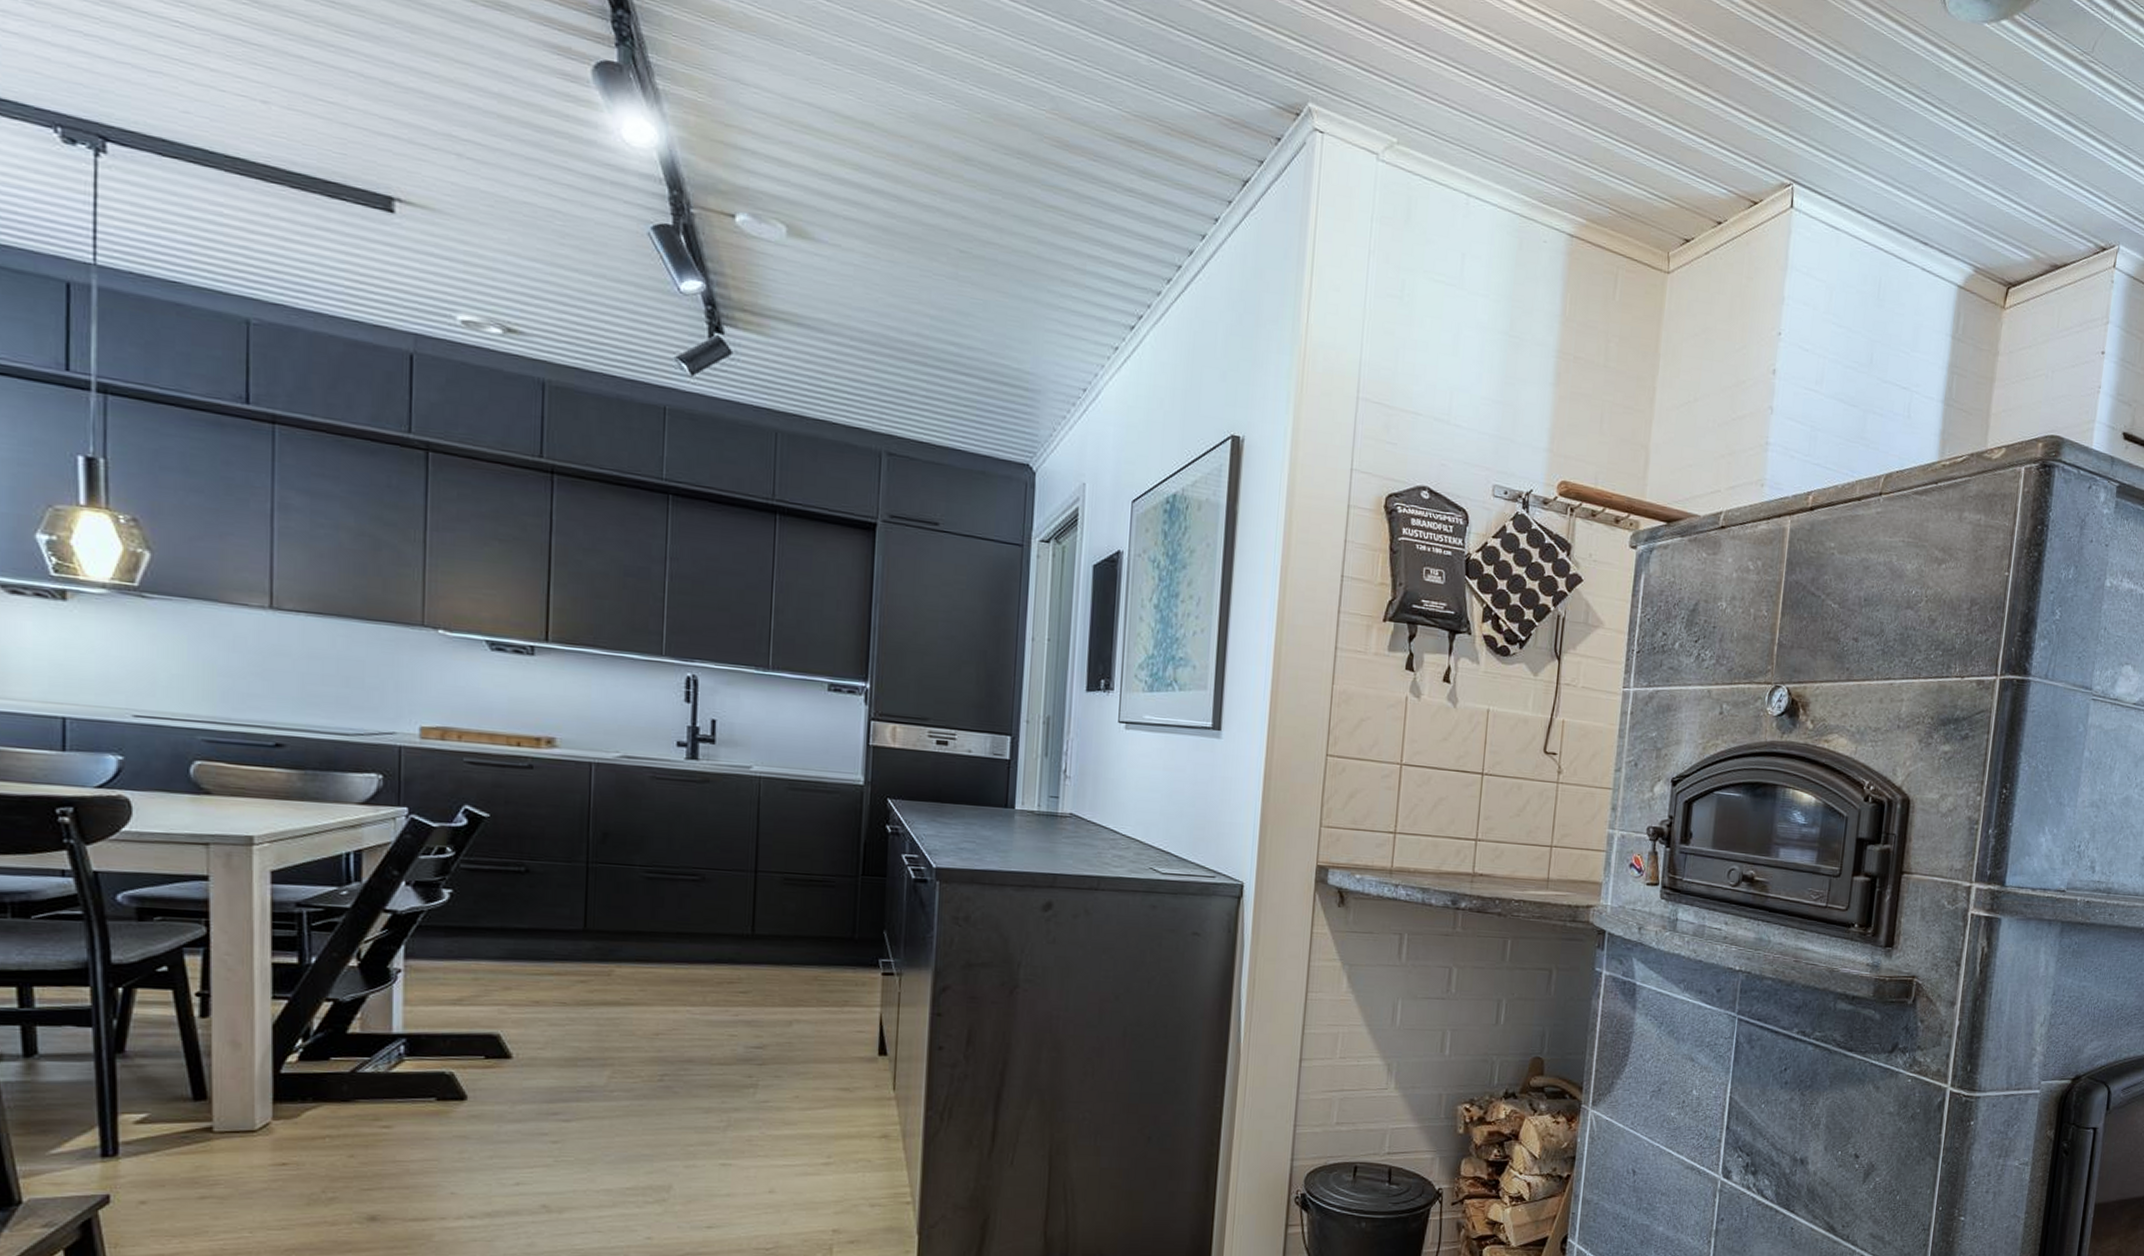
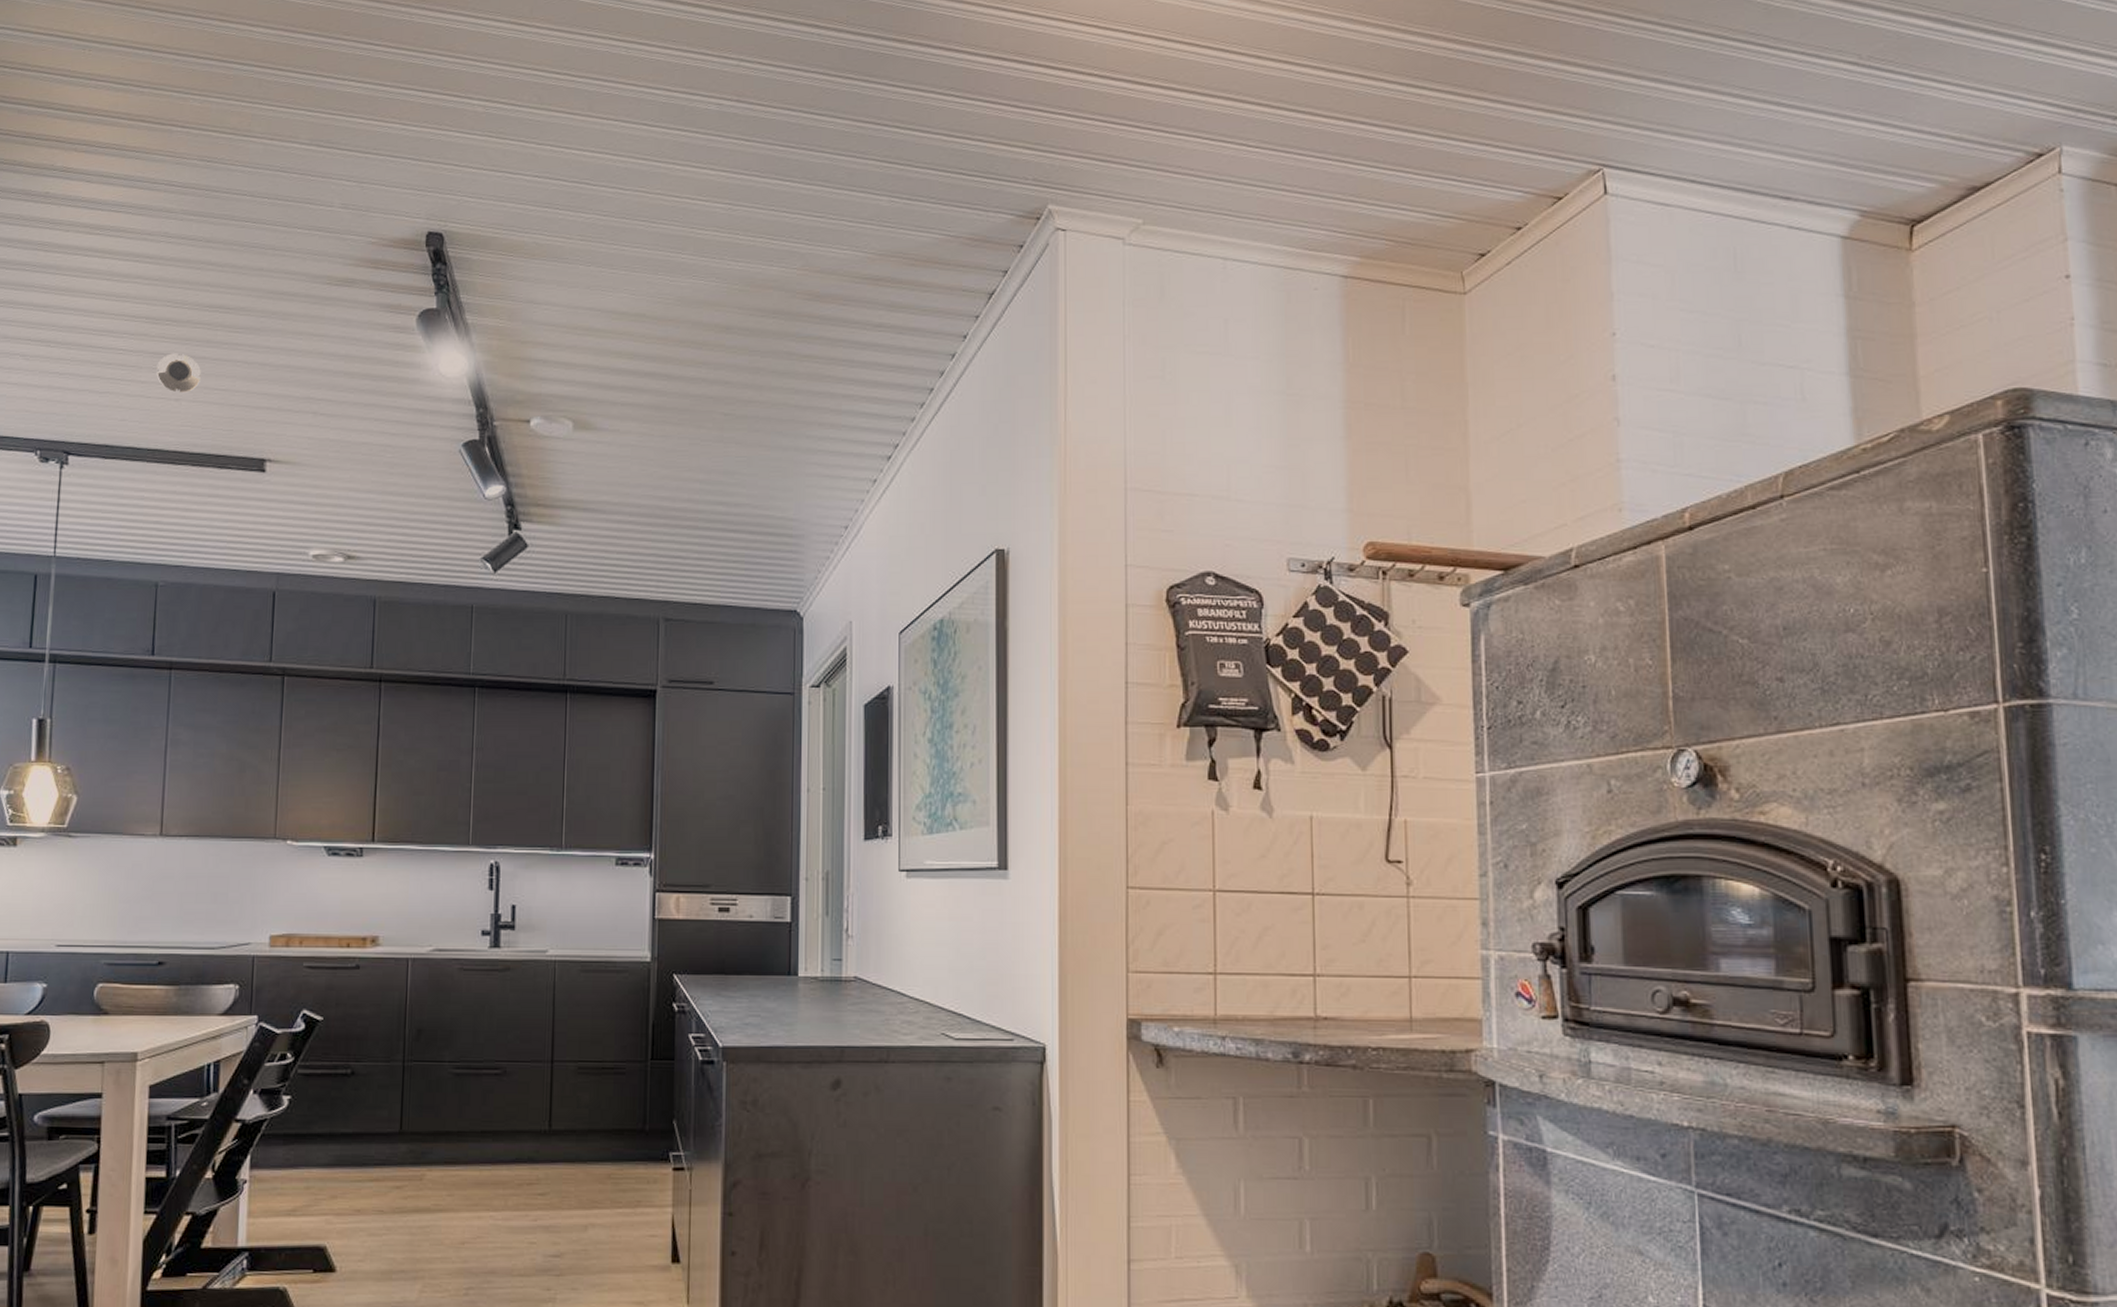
smoke detector: none [232,41,297,96] -> present [156,353,201,393]

